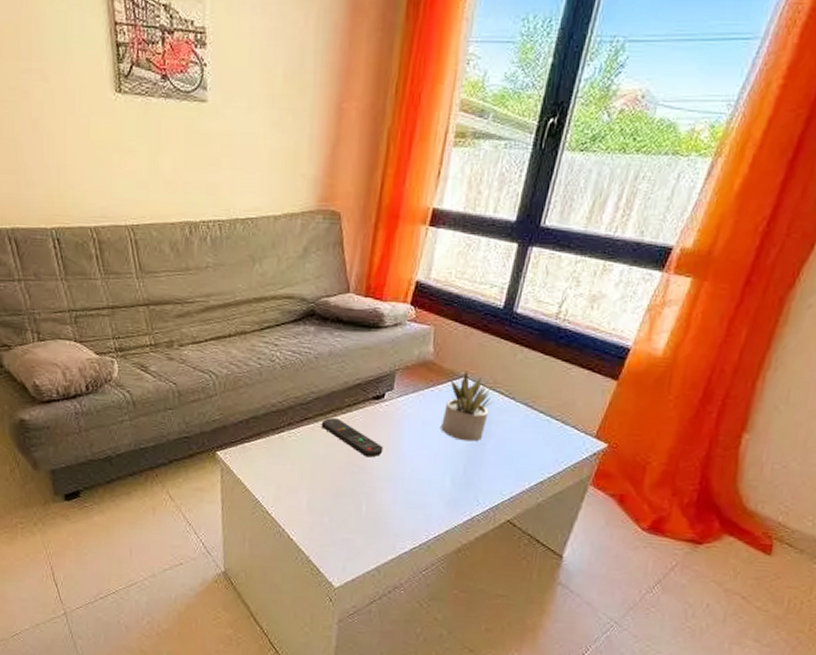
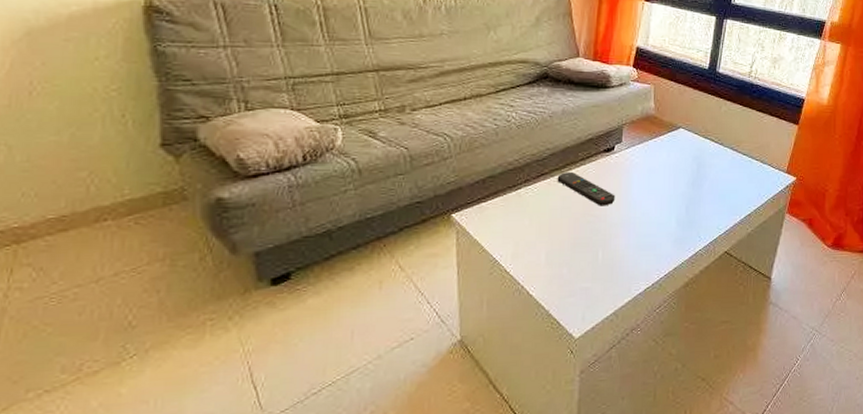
succulent plant: present [441,371,493,442] -> none [665,122,706,184]

